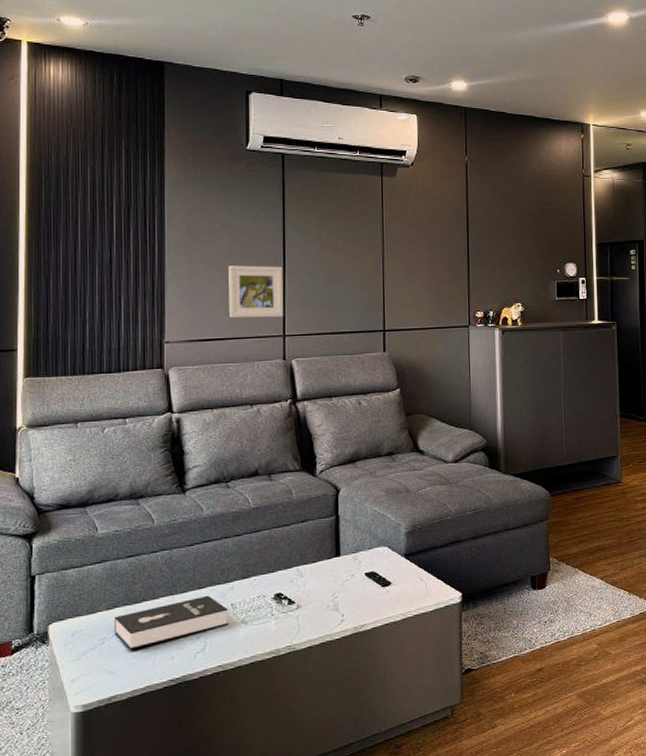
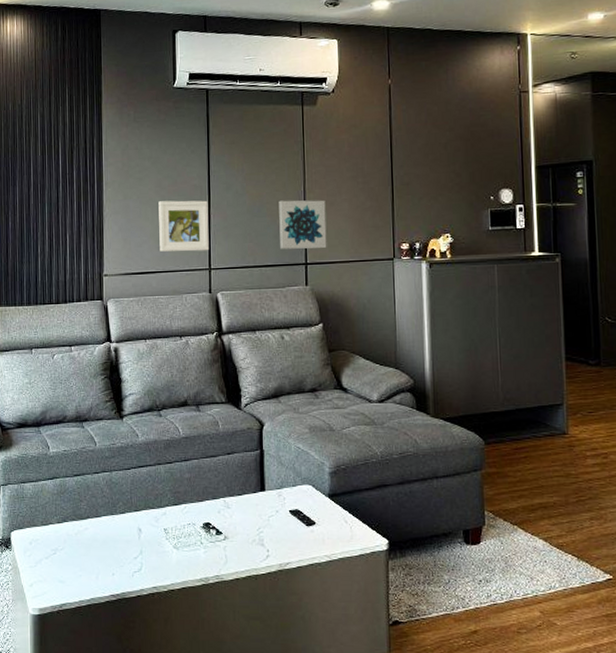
booklet: present [114,595,228,650] -> none [64,518,162,563]
wall art: none [357,268,405,316] -> present [279,200,327,249]

